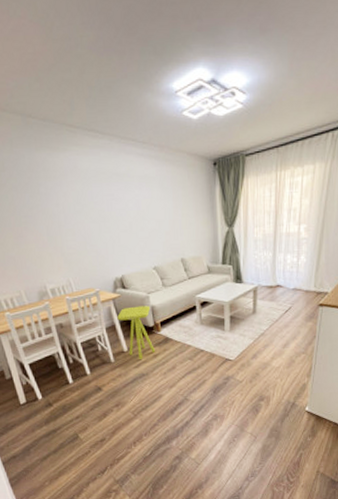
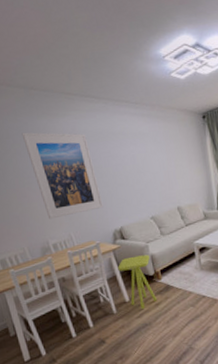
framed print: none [18,166,105,263] -> present [21,132,104,220]

